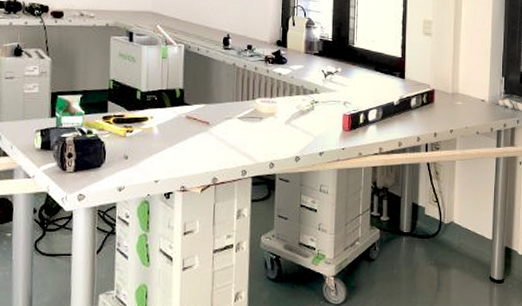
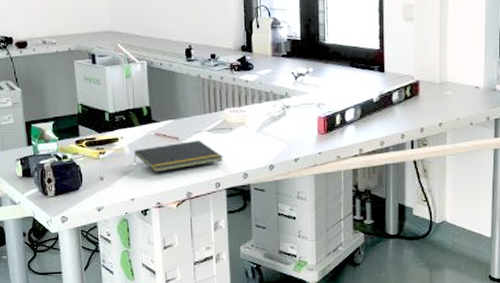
notepad: none [161,126,252,156] -> present [133,139,223,173]

